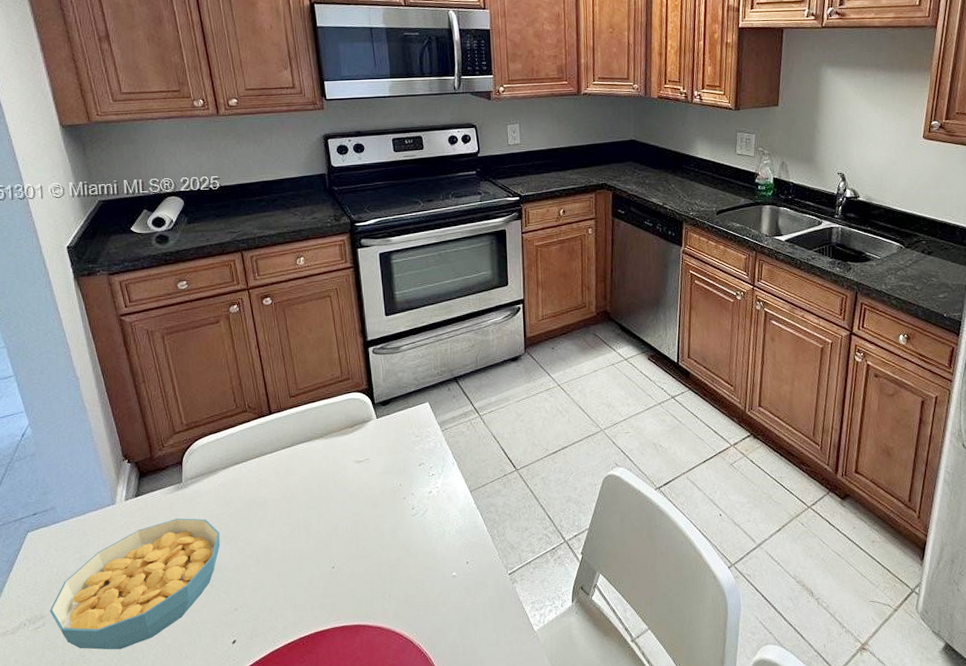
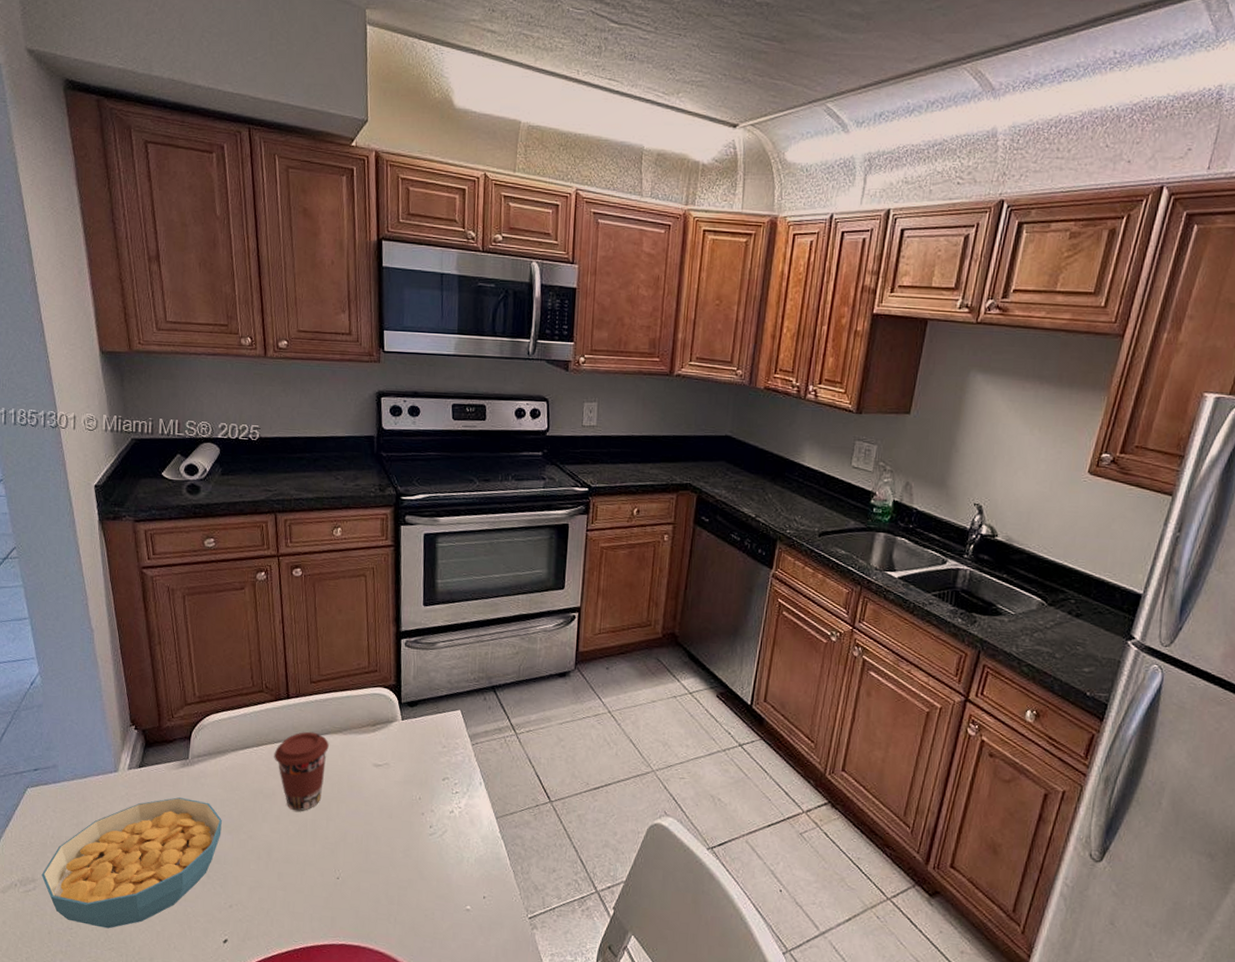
coffee cup: none [262,441,313,514] -> present [274,731,329,812]

